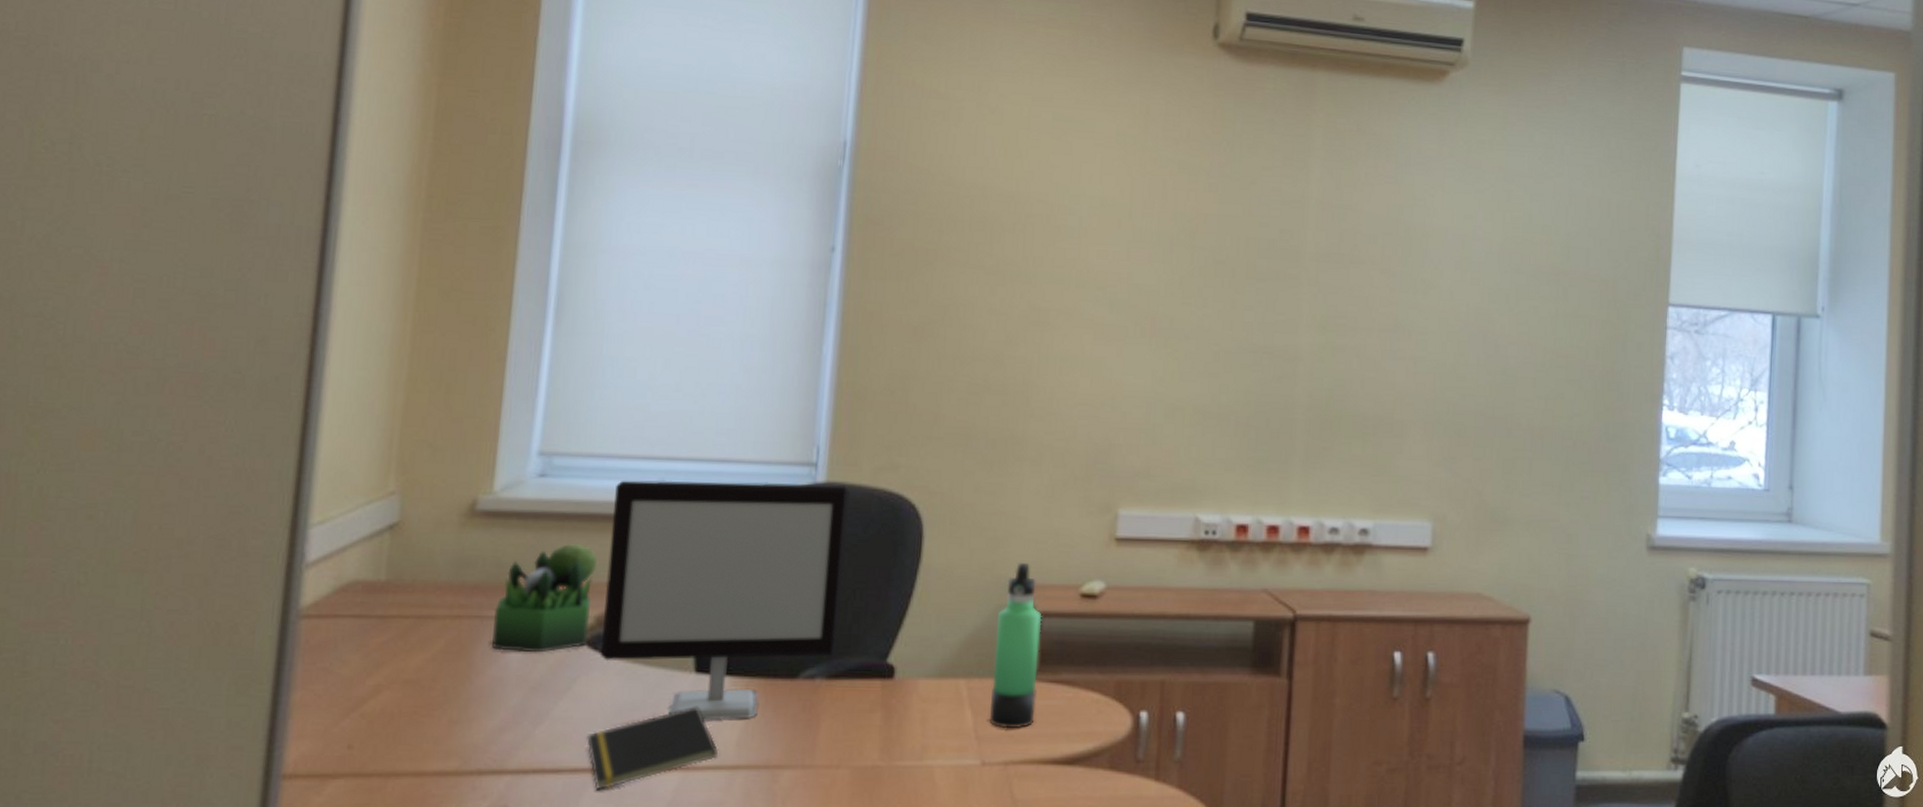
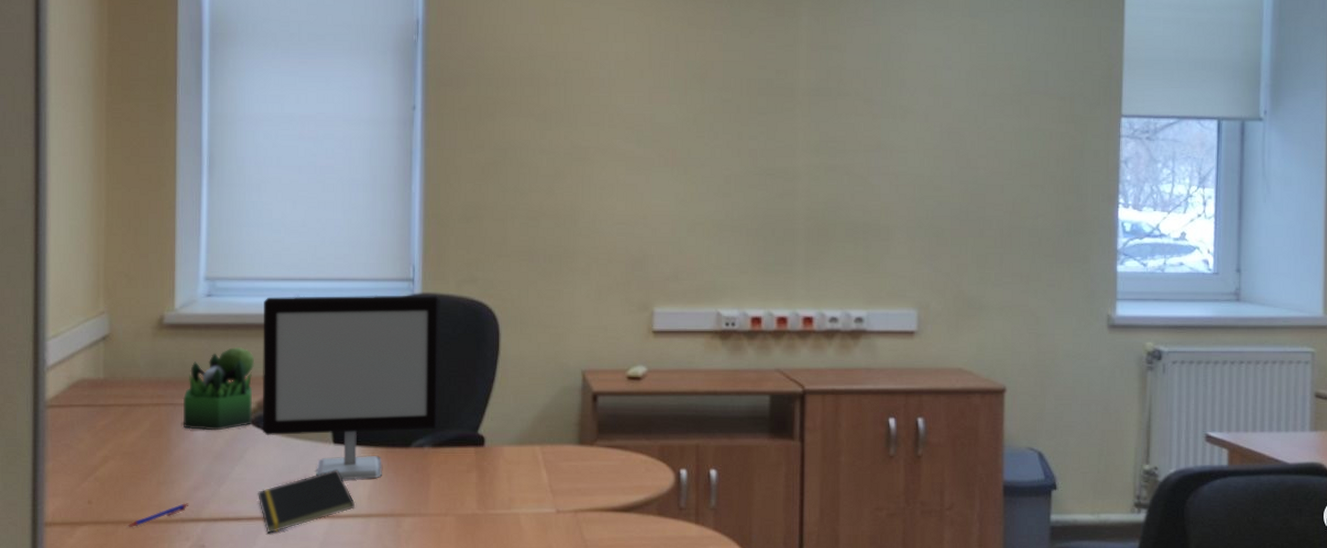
pen: none [400,749,491,781] -> present [127,503,189,527]
thermos bottle: present [989,563,1042,729] -> none [560,353,598,484]

